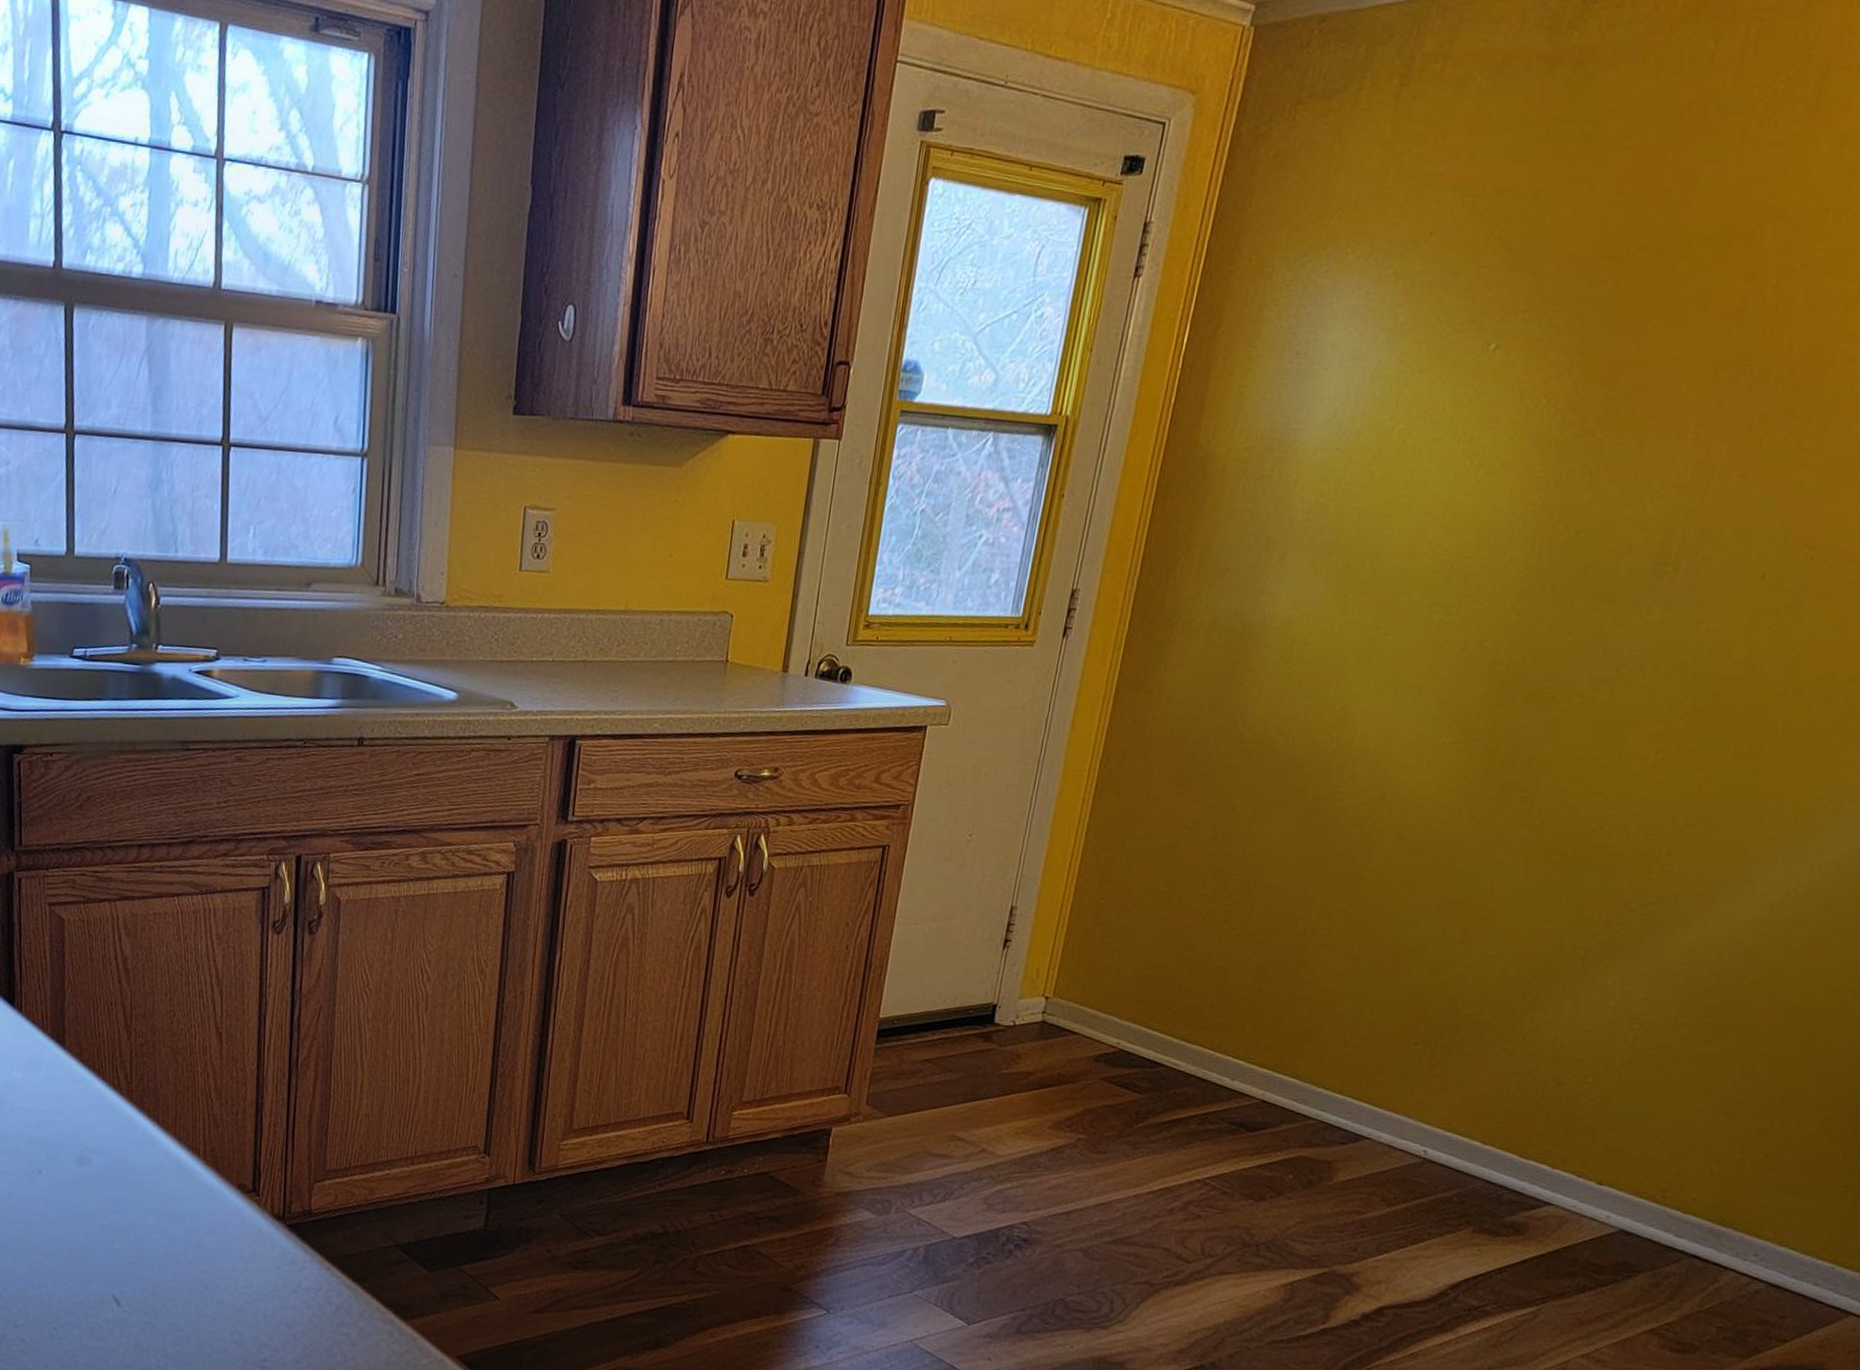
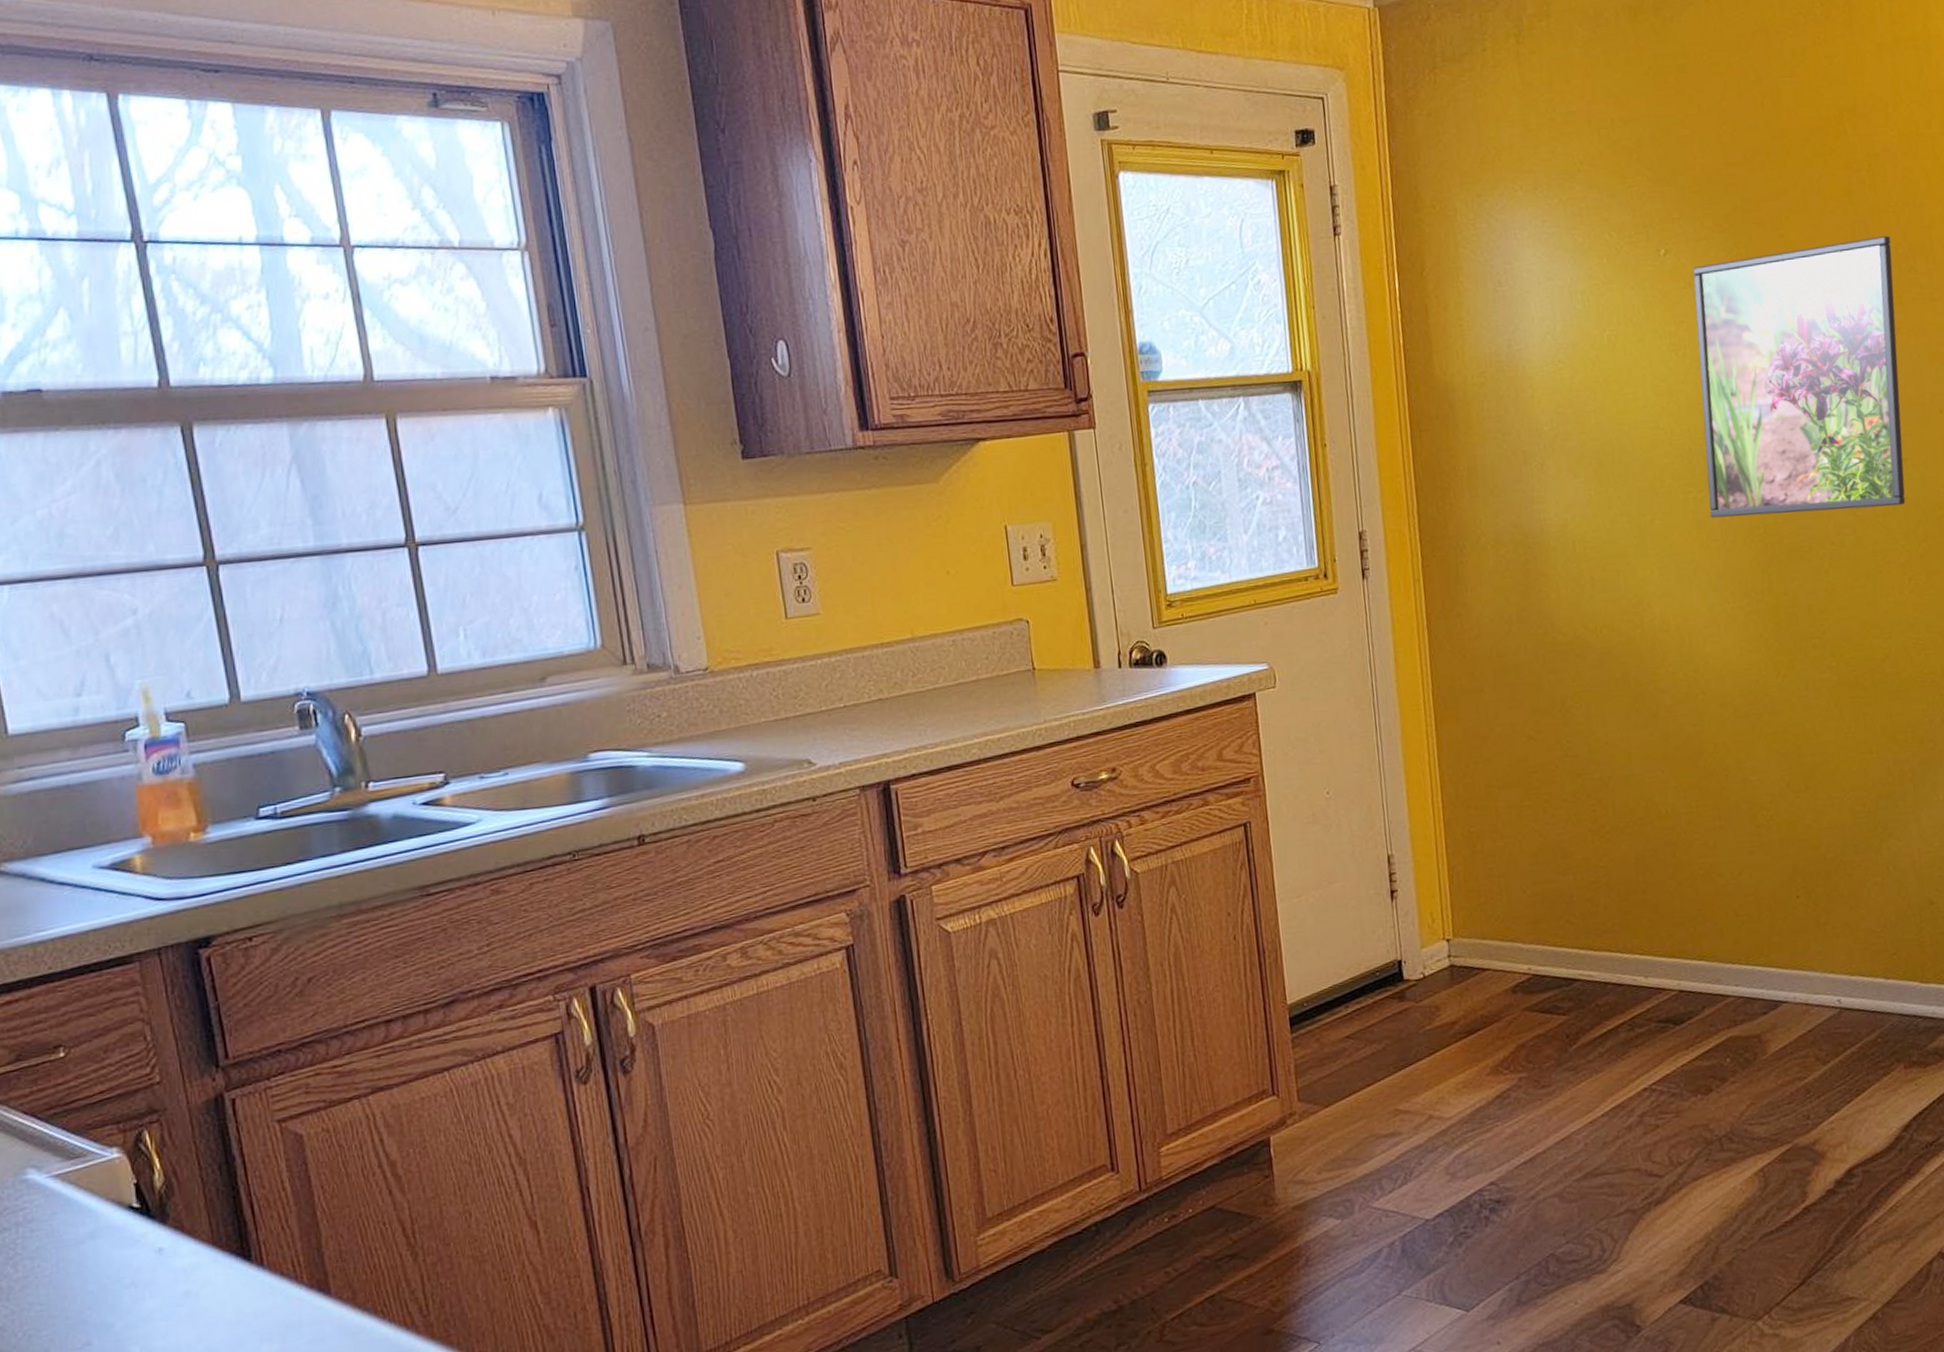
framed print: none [1451,365,1774,671] -> present [1693,236,1906,518]

